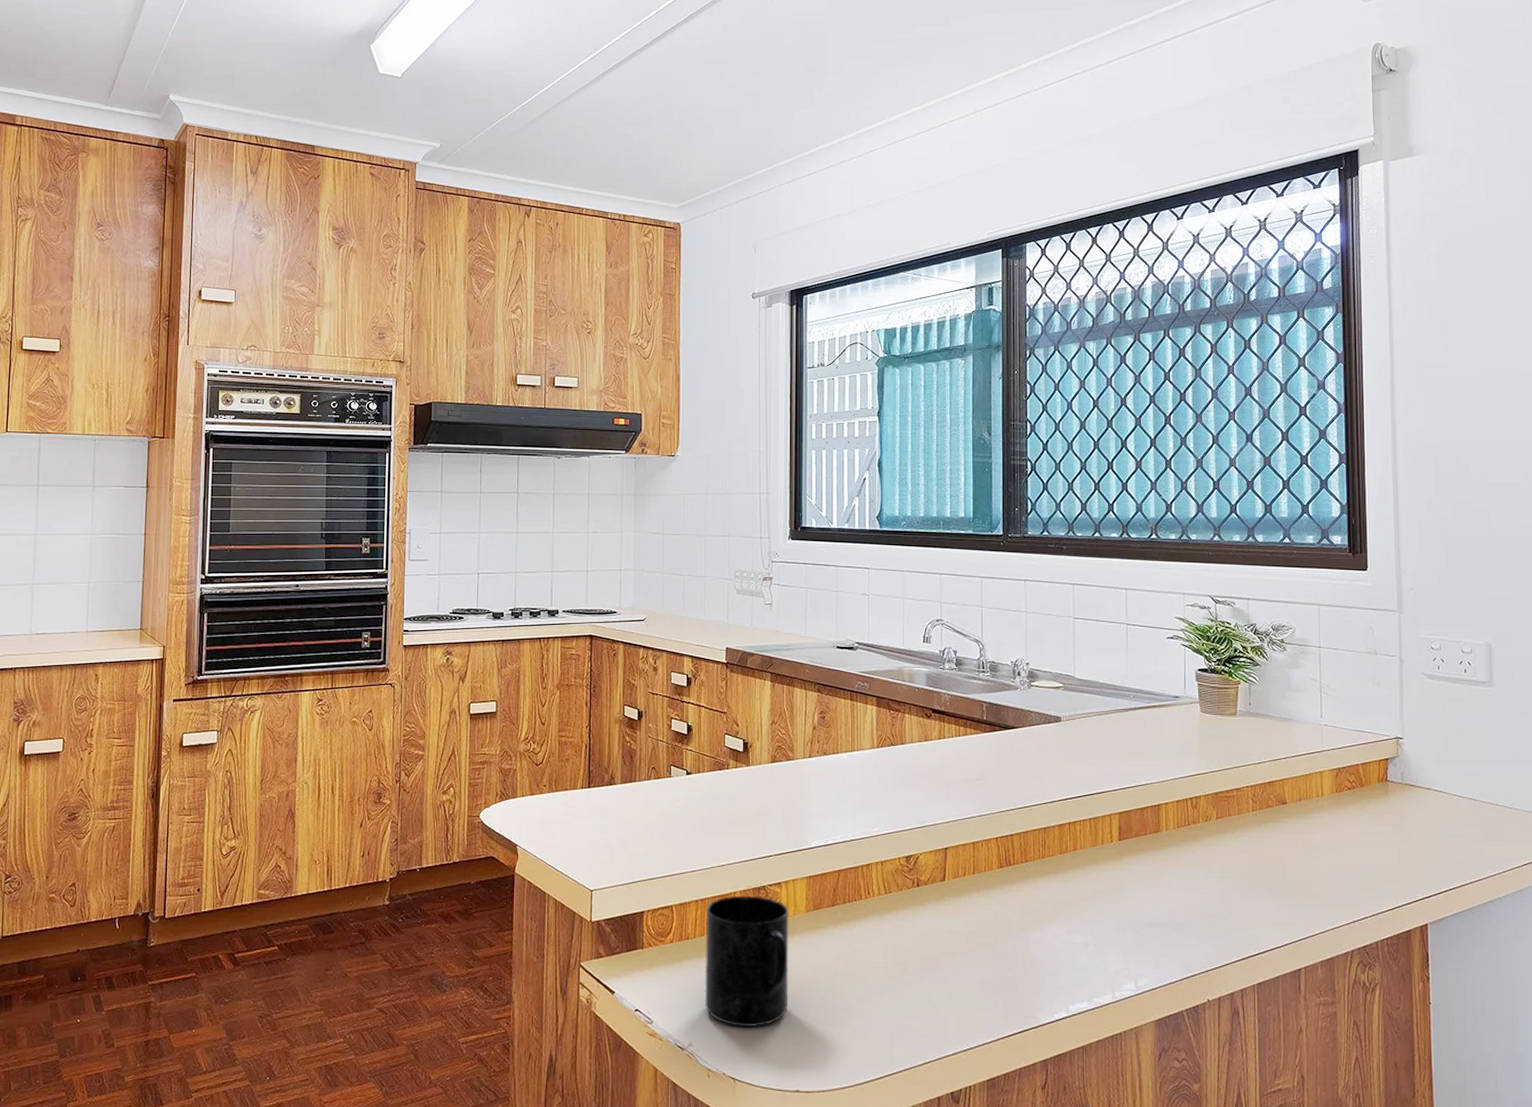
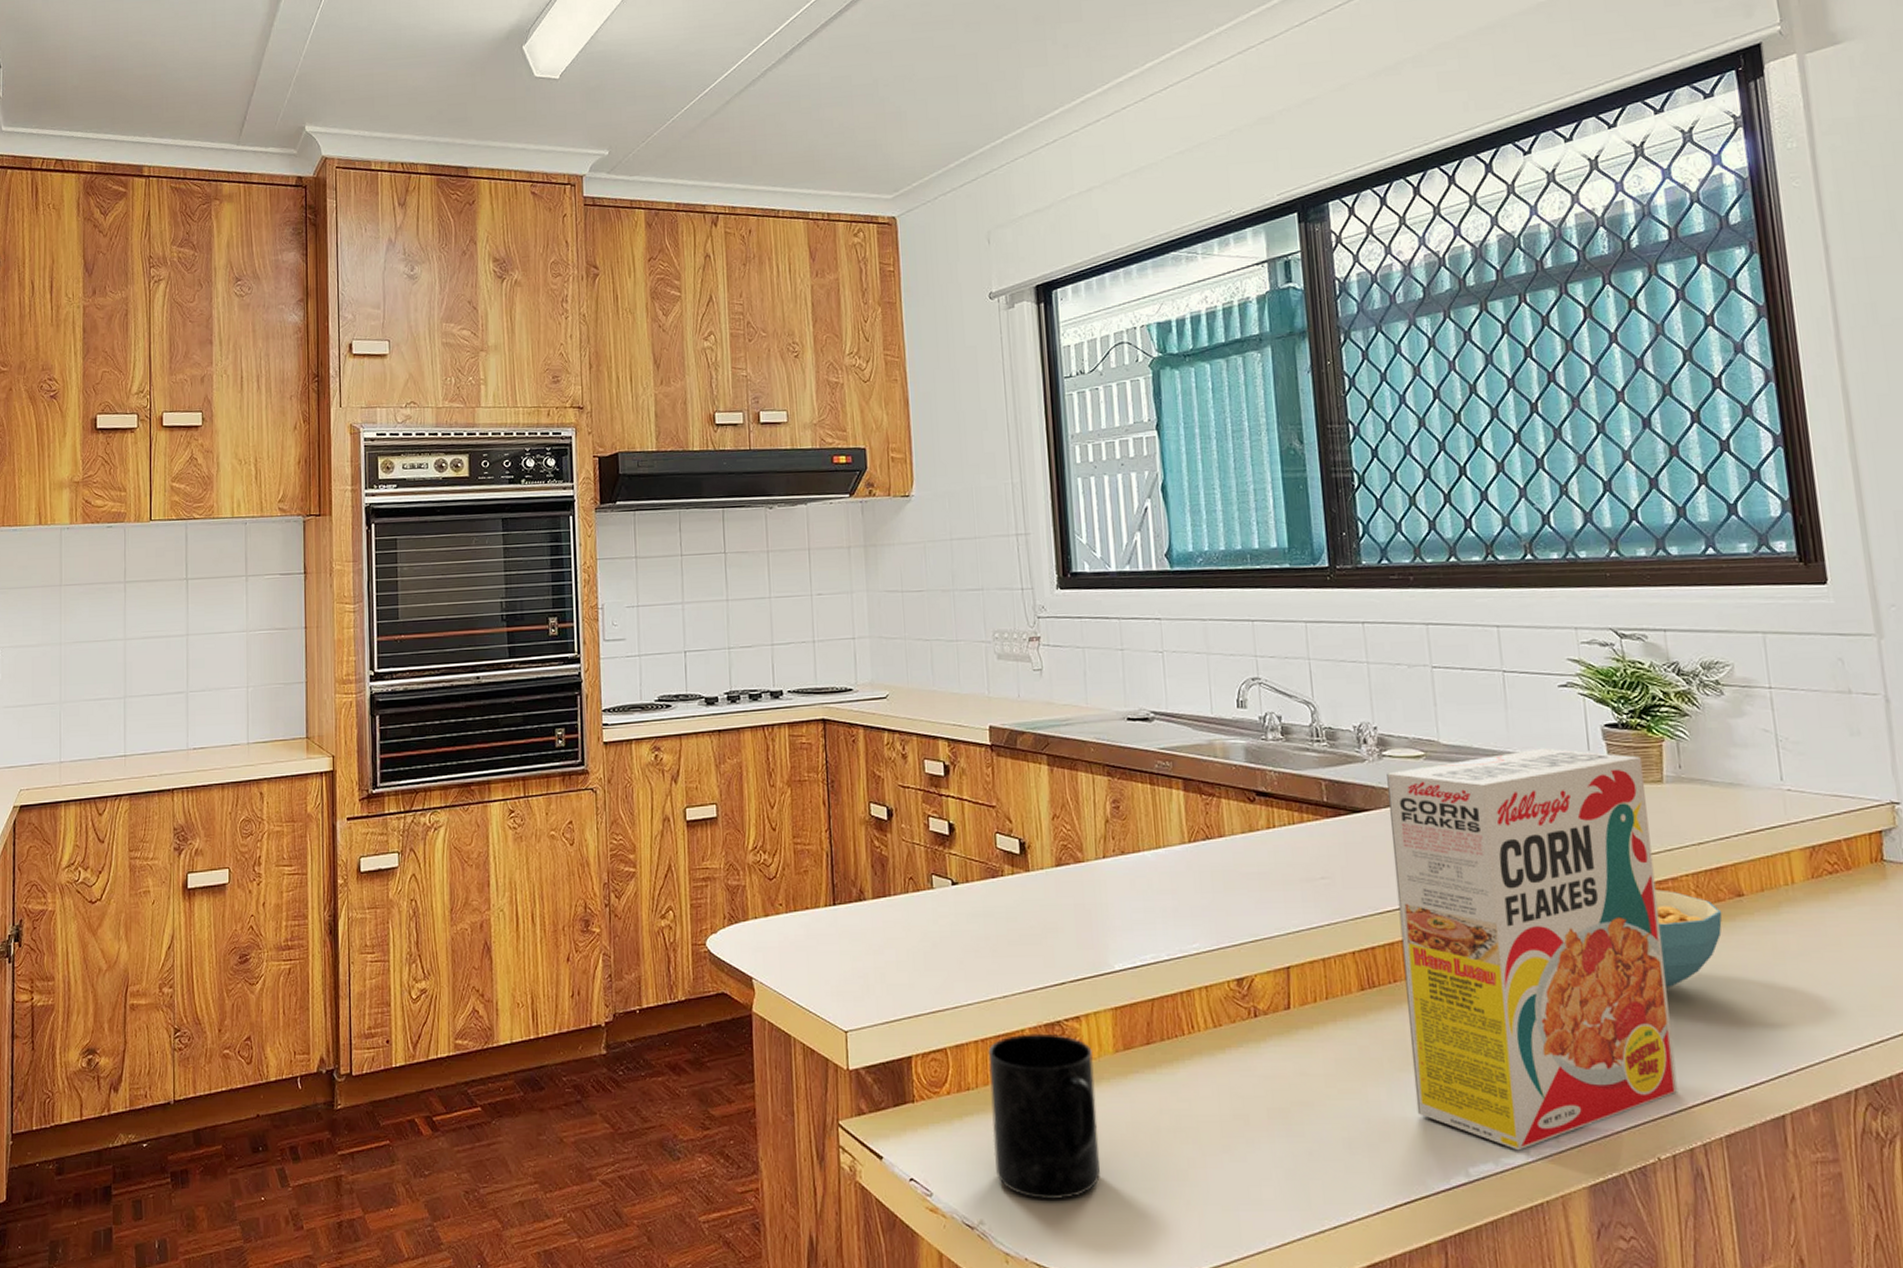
cereal box: none [1033,685,1227,993] -> present [1387,748,1678,1151]
cereal bowl: none [1223,797,1270,871] -> present [1654,889,1723,987]

